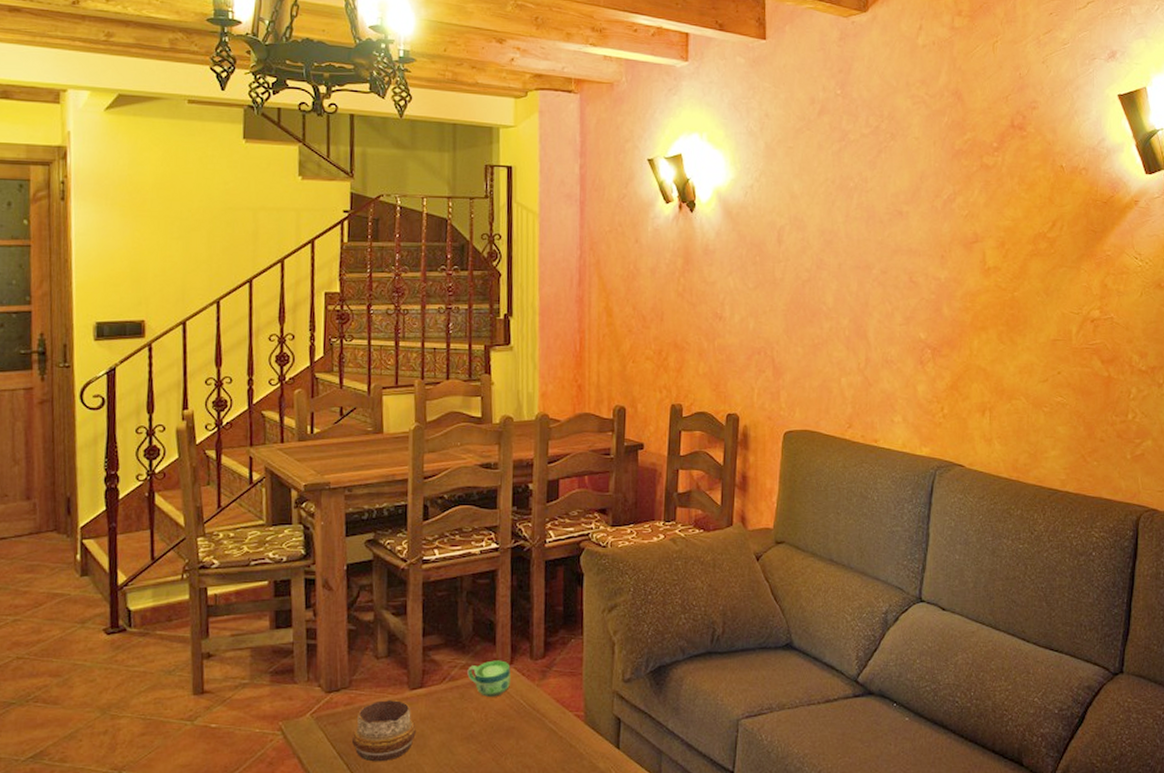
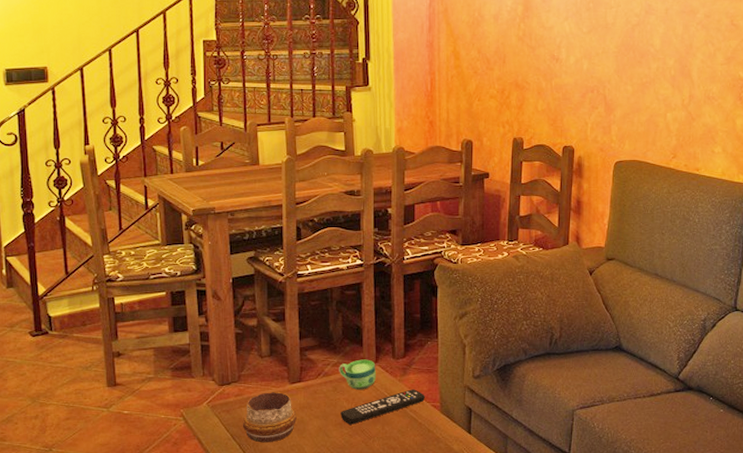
remote control: none [468,696,567,739] -> present [340,389,425,425]

